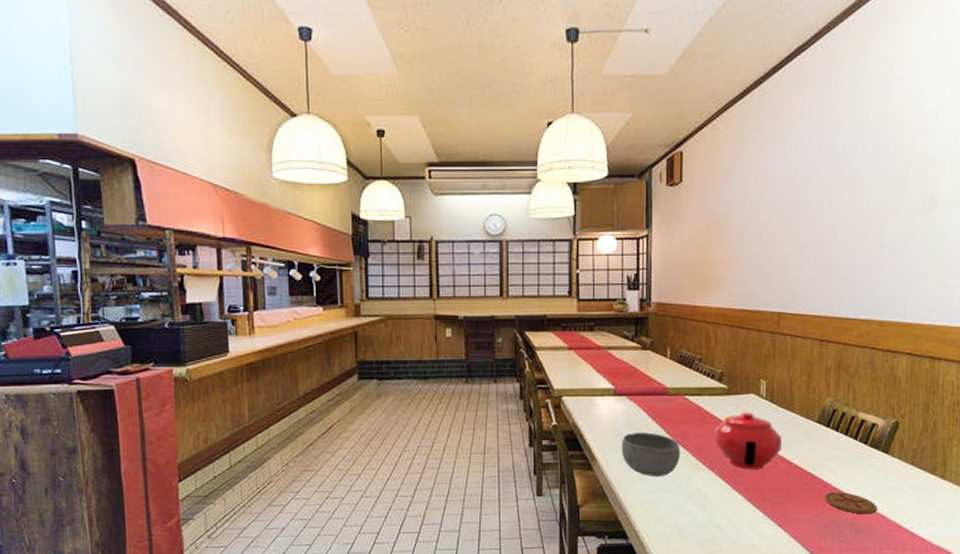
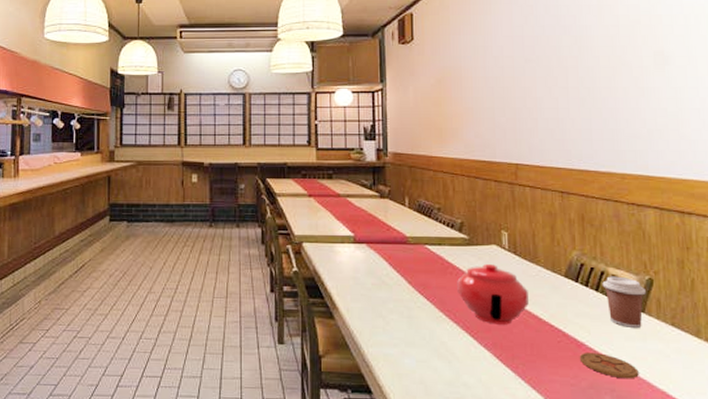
bowl: present [621,432,681,476] -> none [362,281,424,328]
coffee cup: none [852,420,891,468] -> present [602,276,646,328]

